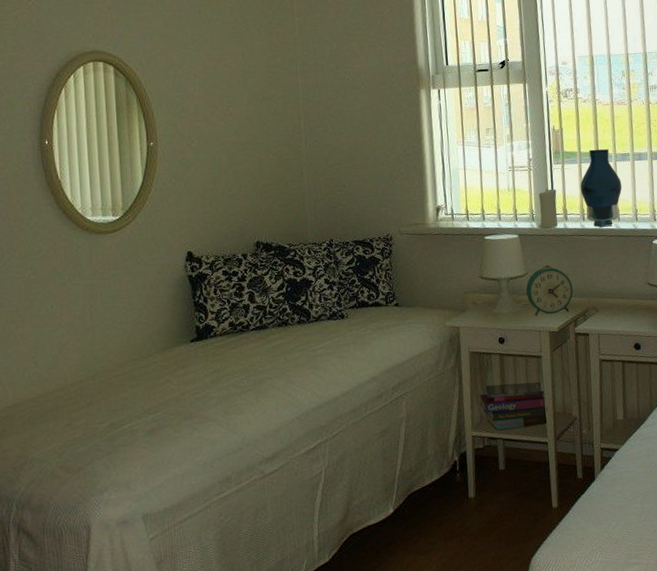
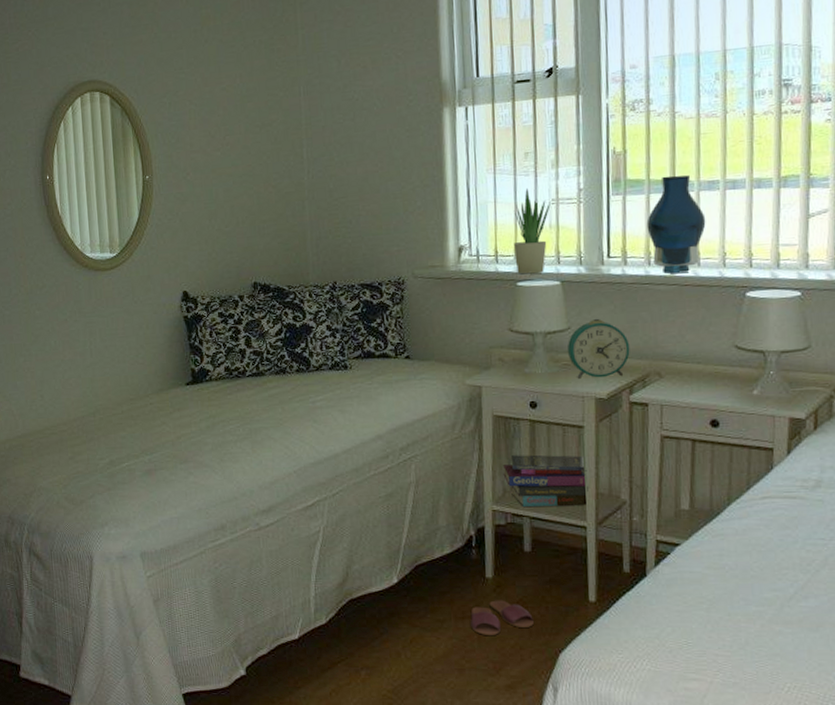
slippers: none [457,516,510,552] -> present [470,600,534,636]
potted plant: none [479,157,508,230] -> present [513,187,551,275]
candle: present [538,188,558,228] -> none [587,225,614,274]

